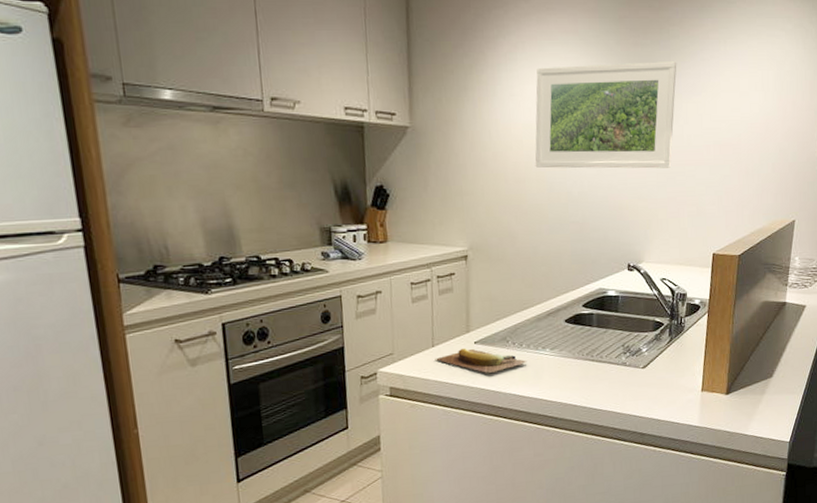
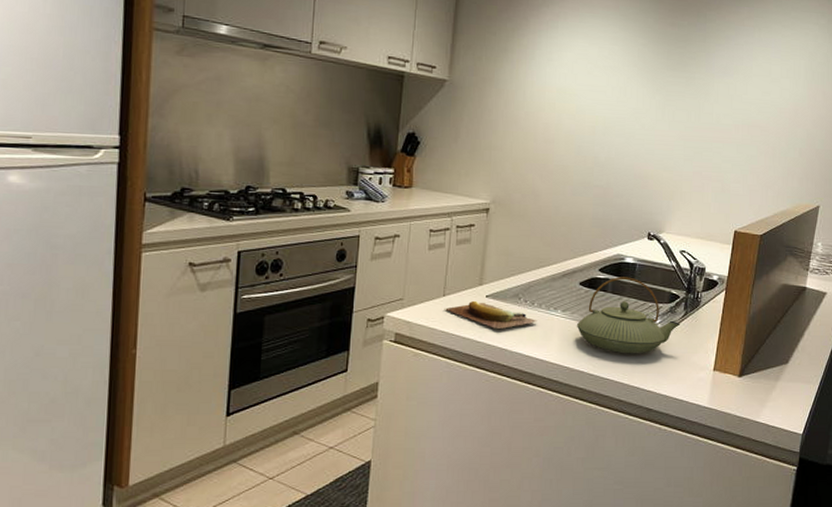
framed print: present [535,61,677,169] -> none [565,37,712,143]
teapot: none [566,309,666,384] -> present [577,277,680,354]

